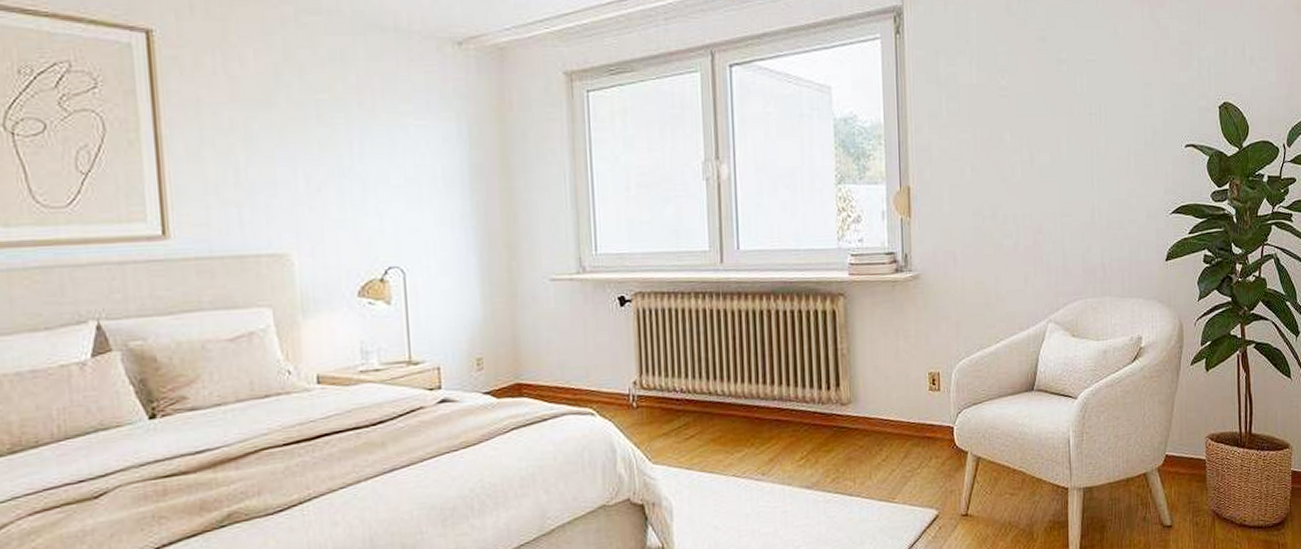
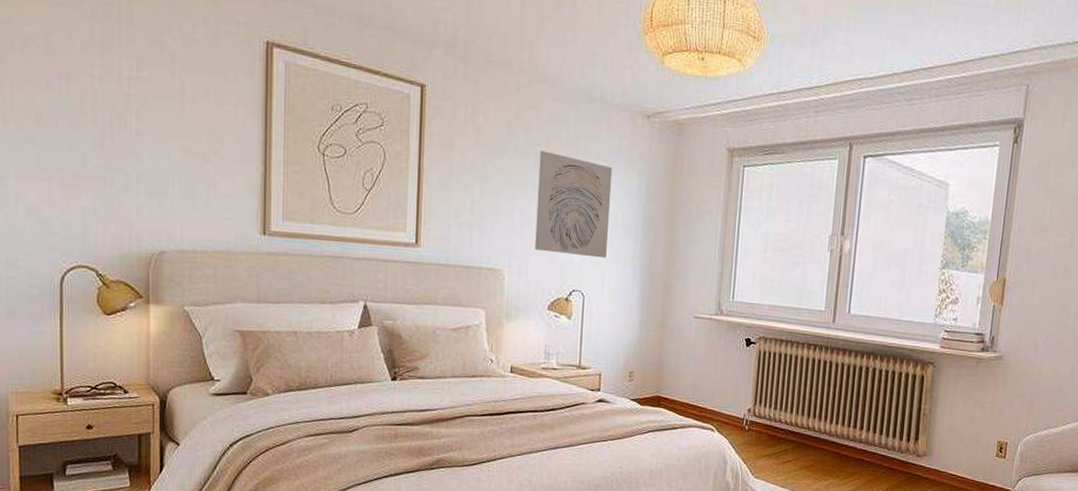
wall art: none [322,98,427,224] -> present [535,150,613,258]

